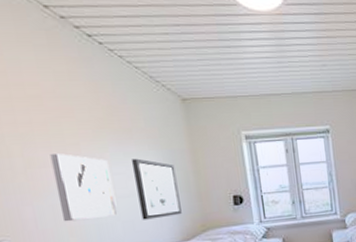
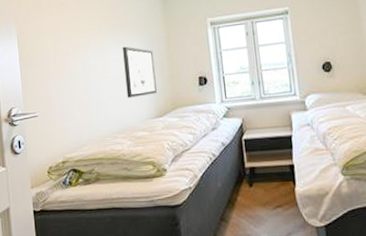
wall art: present [50,153,118,222] -> none [70,45,111,99]

